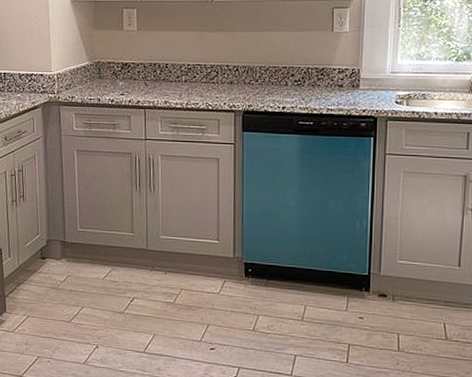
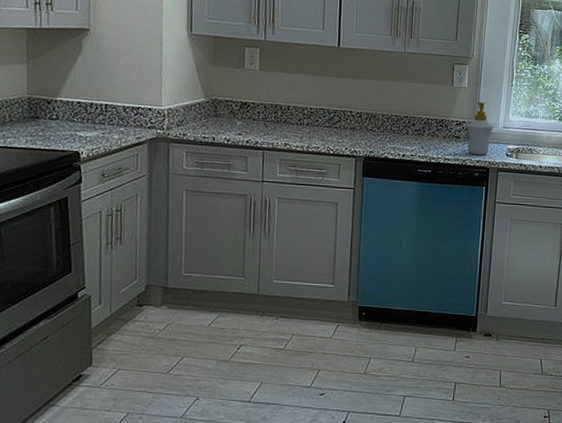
soap bottle: none [349,46,381,104] -> present [466,101,494,156]

